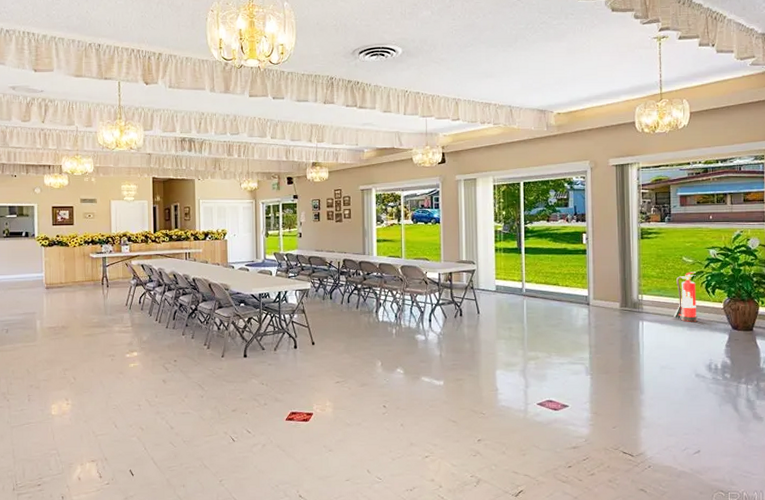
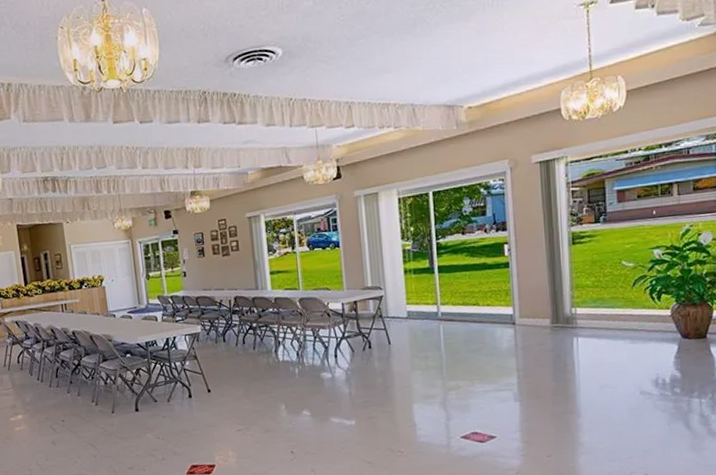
fire extinguisher: present [674,272,697,322] -> none [613,276,641,334]

